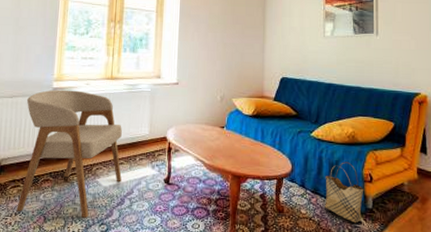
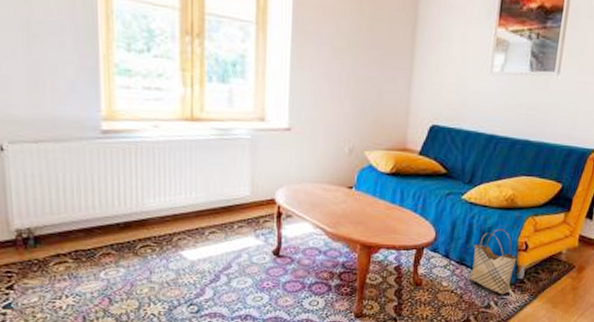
armchair: present [16,89,122,218] -> none [63,132,214,298]

